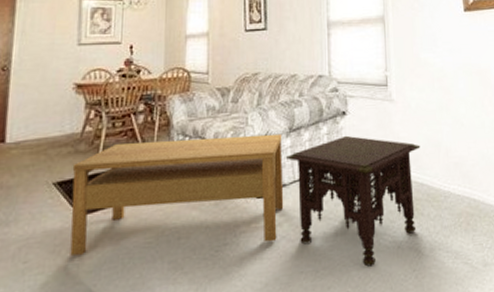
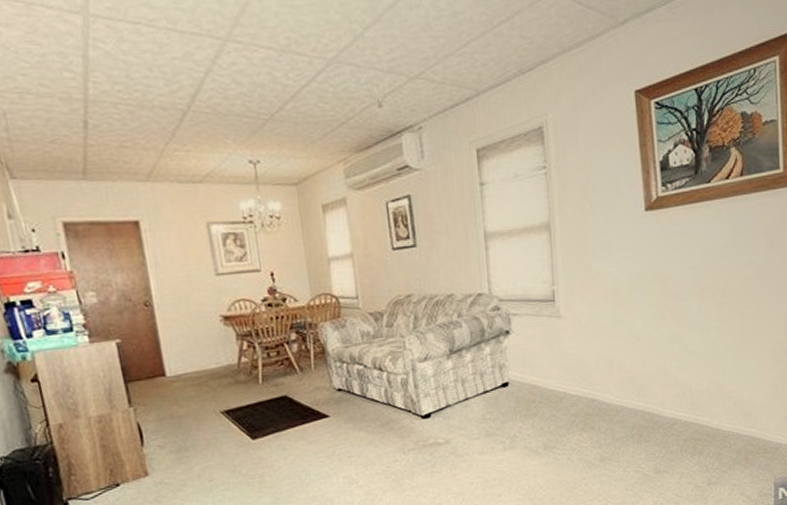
coffee table: present [70,133,284,256] -> none [236,356,450,474]
side table: present [285,135,421,267] -> none [448,355,592,477]

